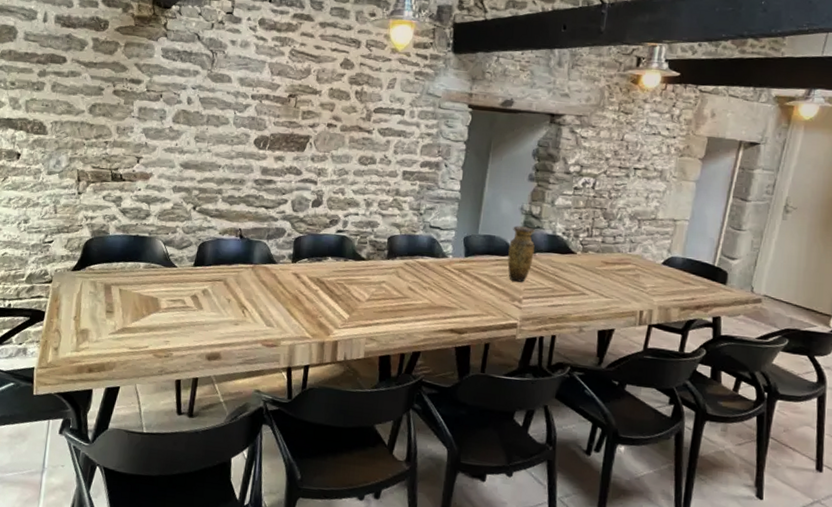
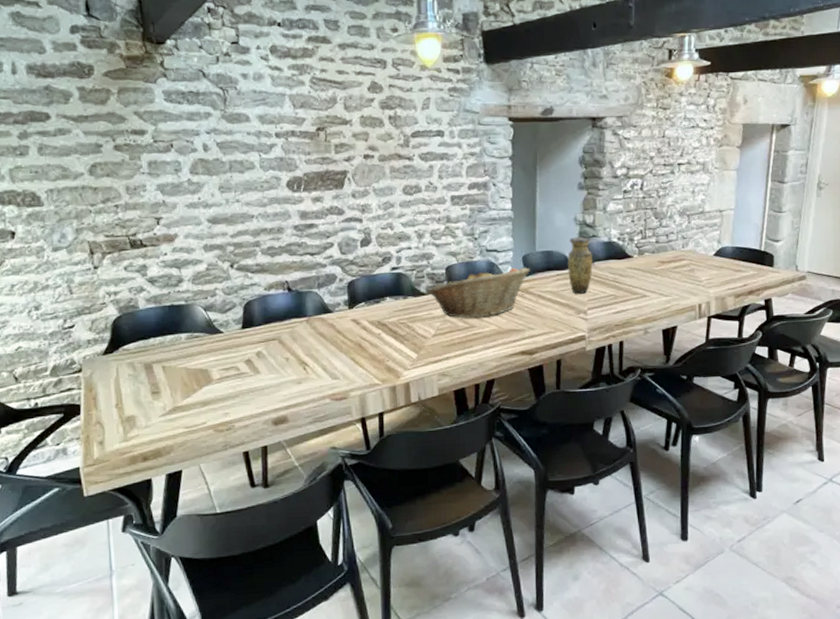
fruit basket: none [368,243,470,291] -> present [428,267,530,318]

